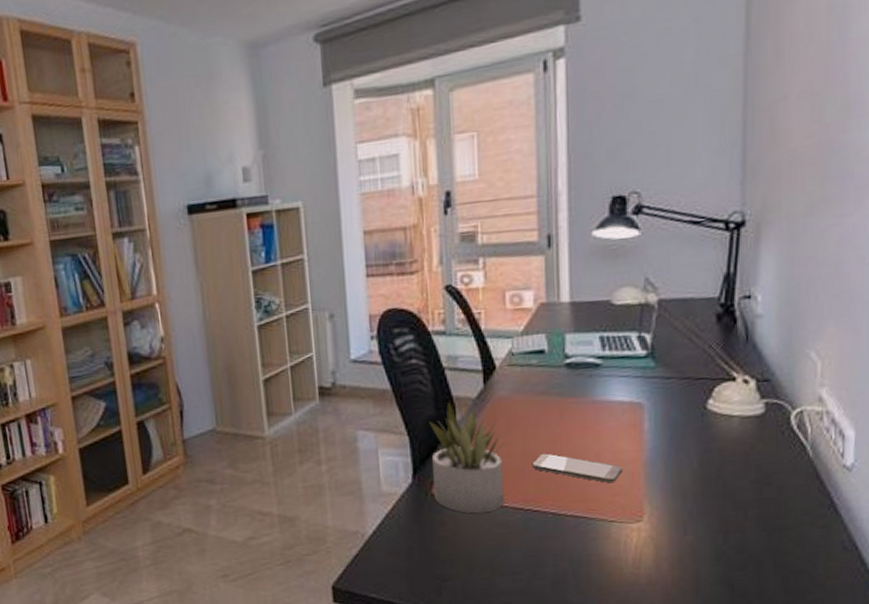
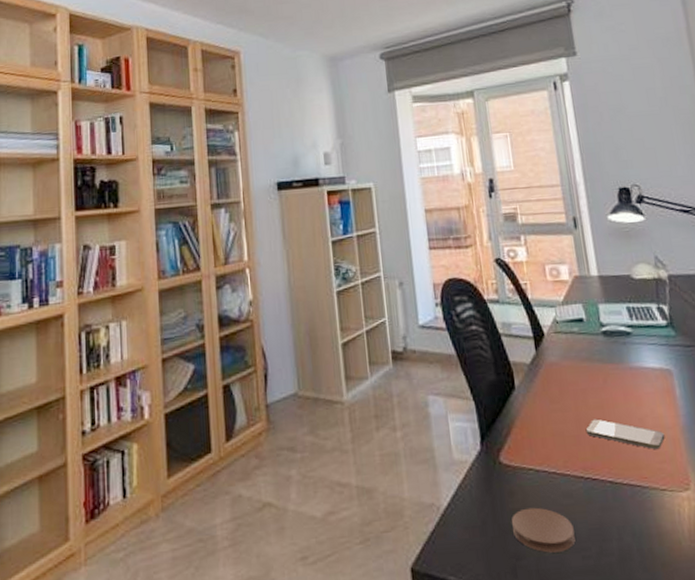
succulent plant: present [429,403,505,514] -> none [491,368,566,483]
coaster: none [439,536,507,576] -> present [511,507,575,553]

